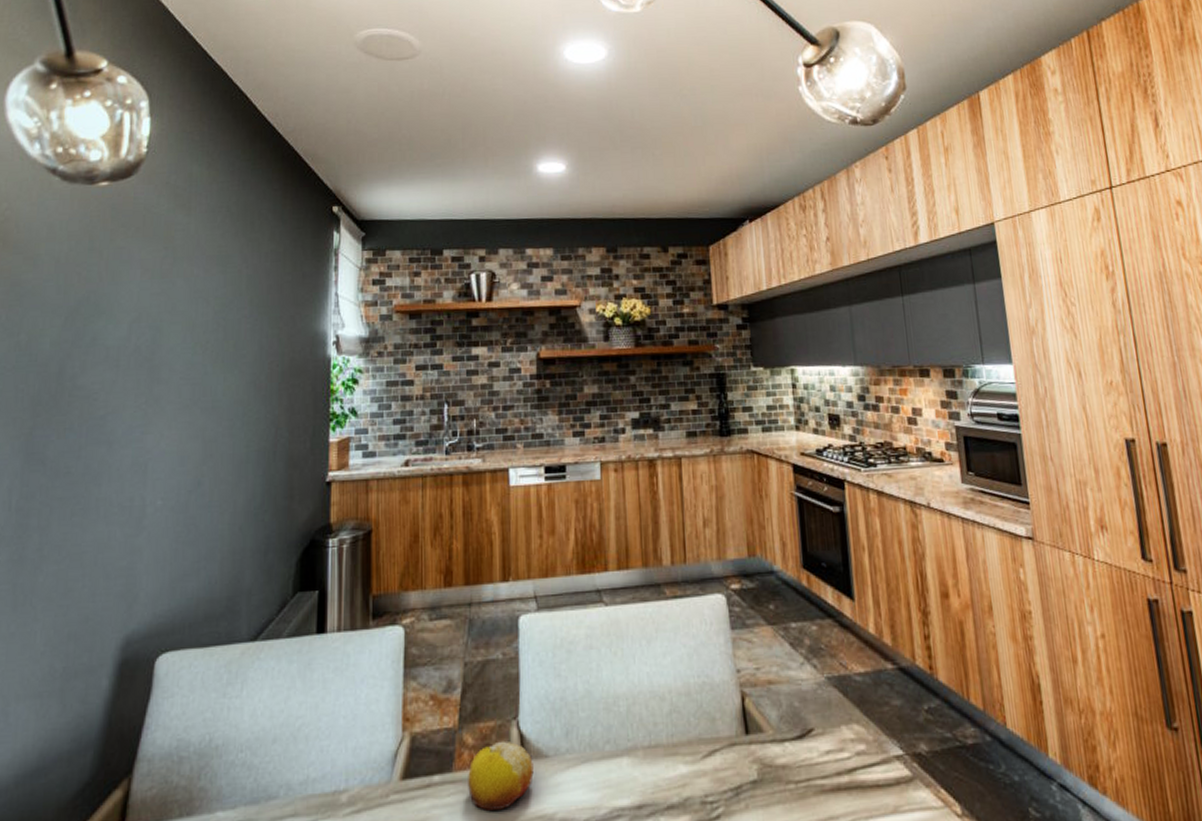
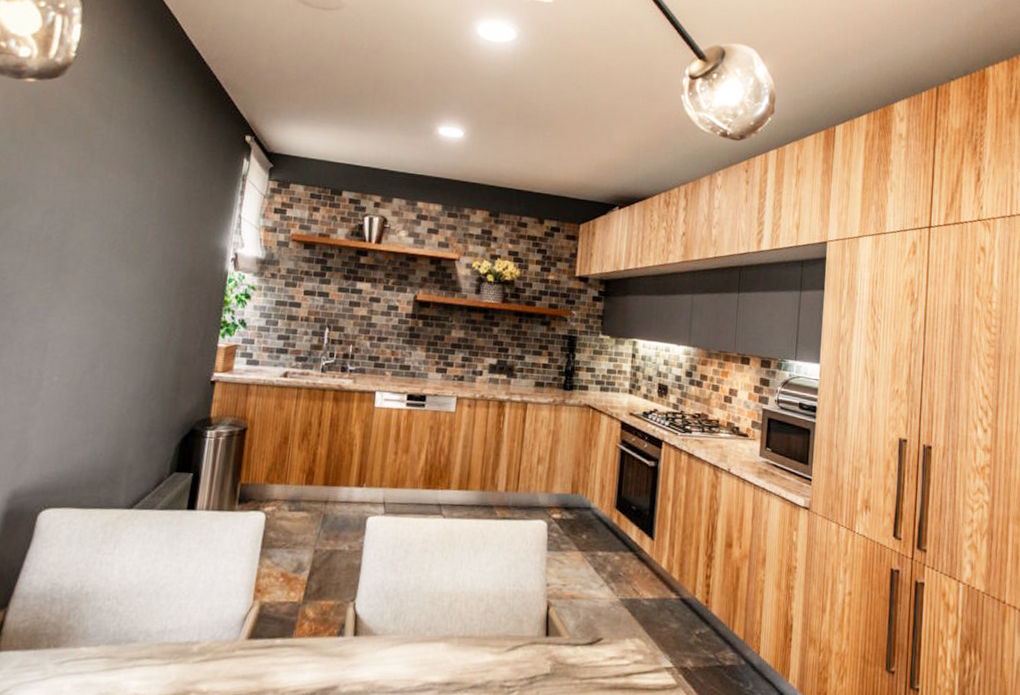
fruit: present [468,740,534,812] -> none [304,617,363,674]

